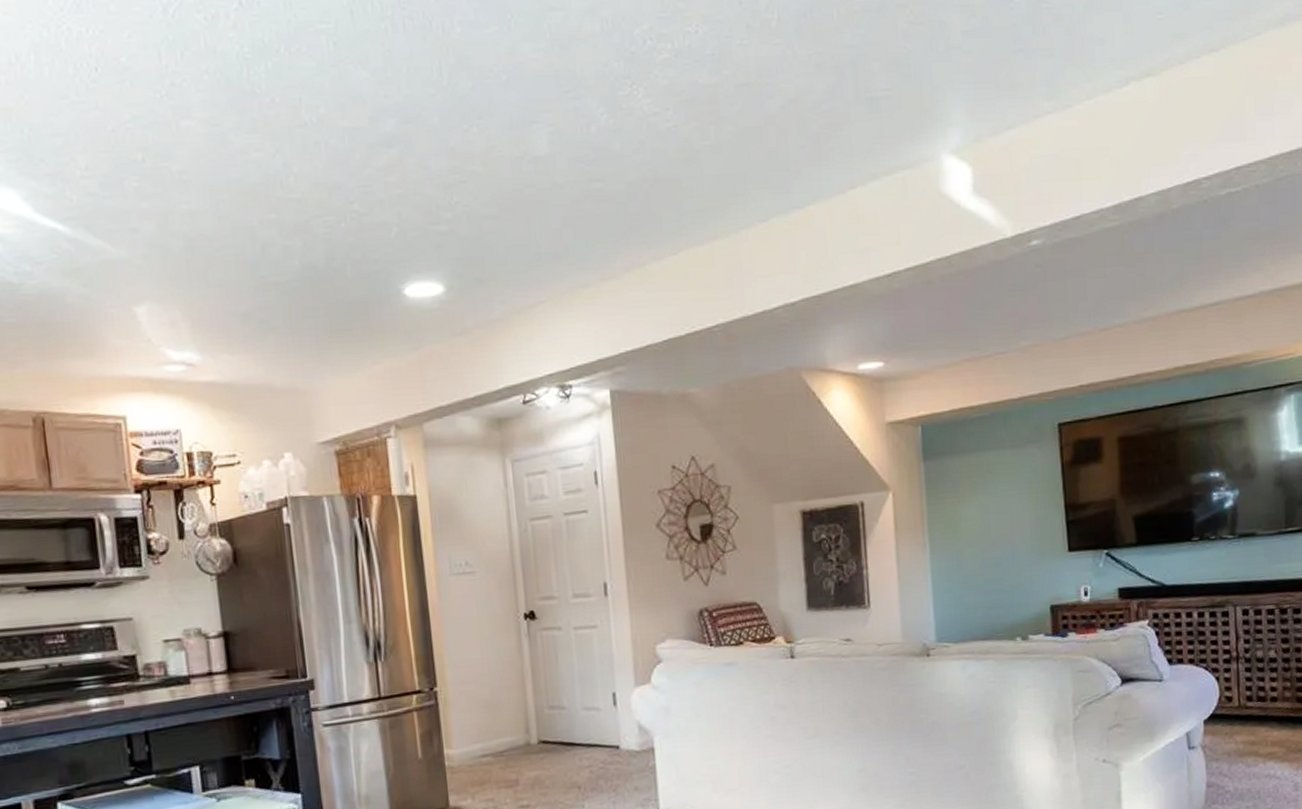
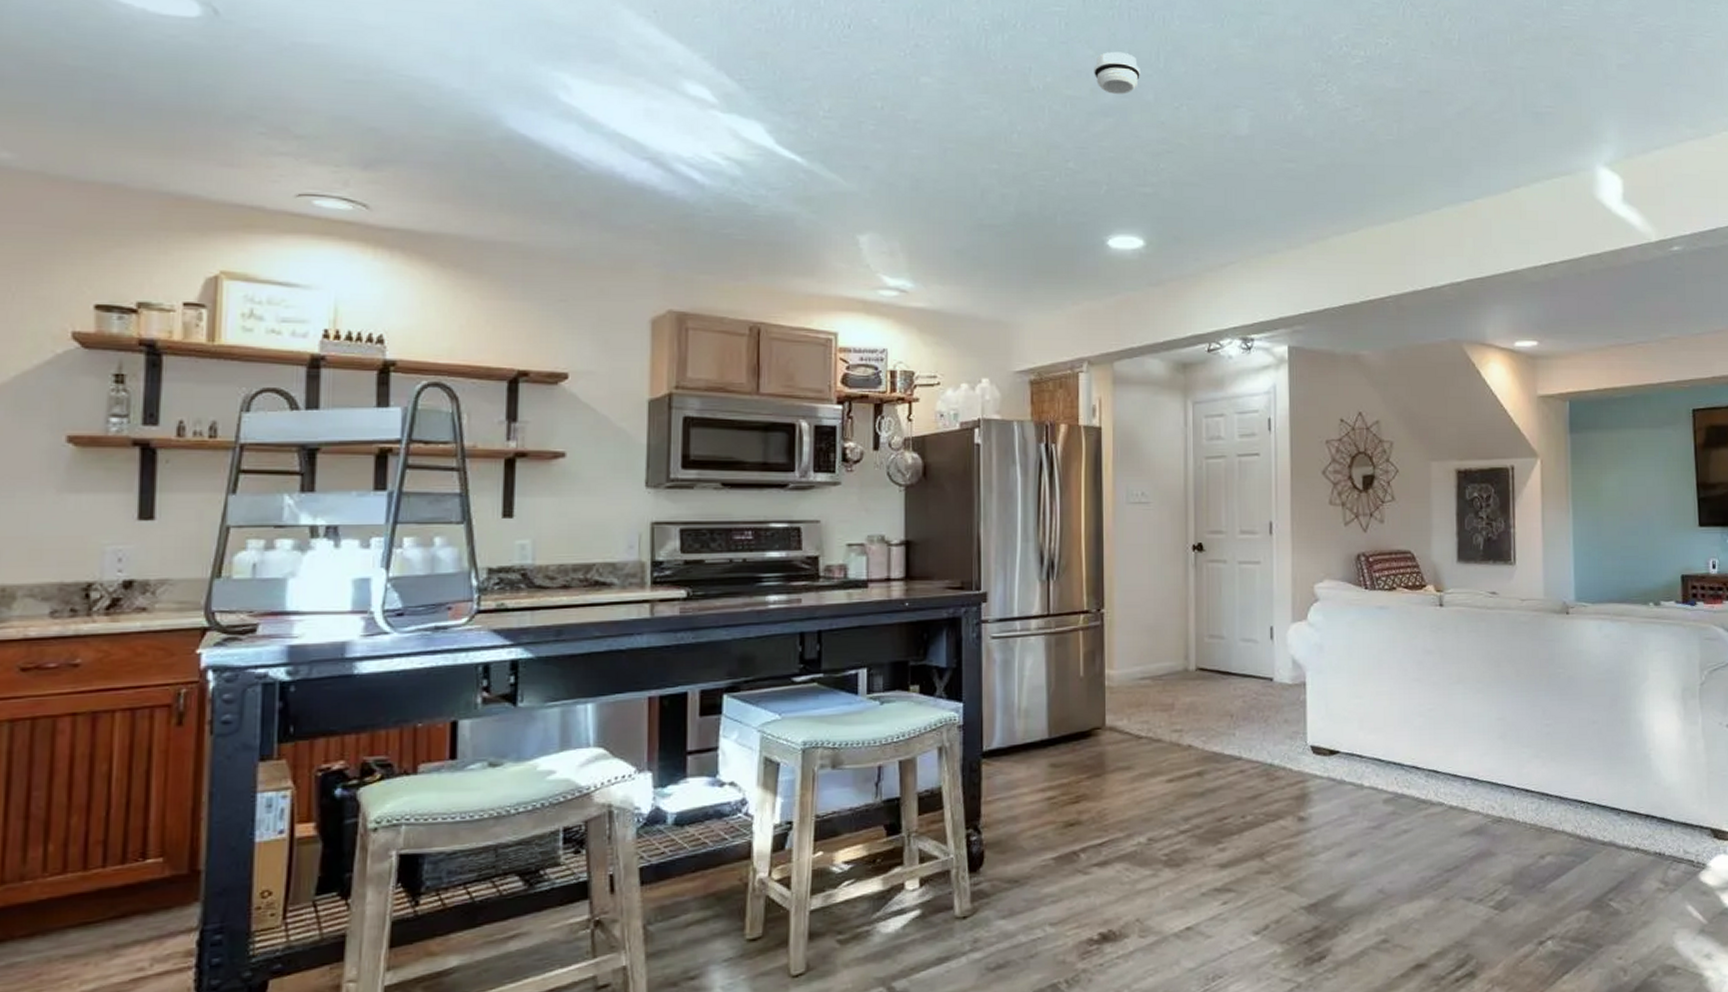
smoke detector: none [370,70,423,120] -> present [1094,51,1140,94]

